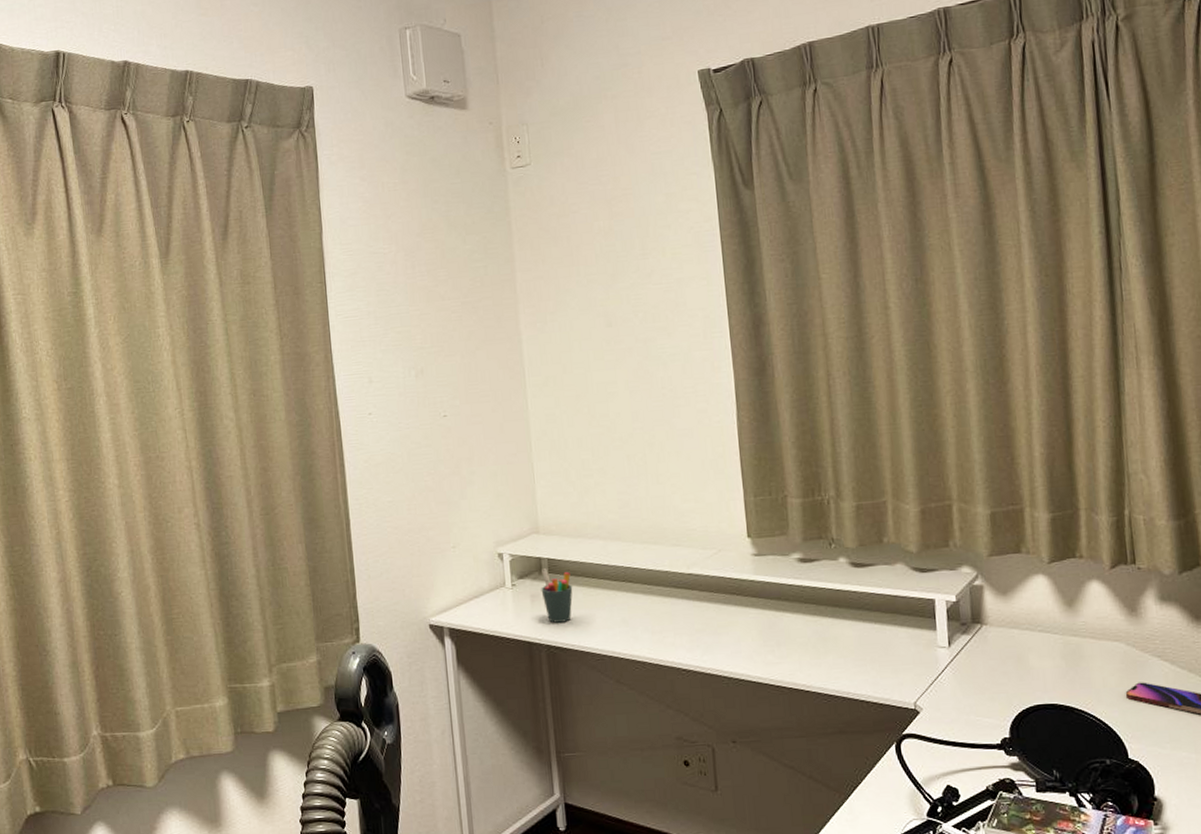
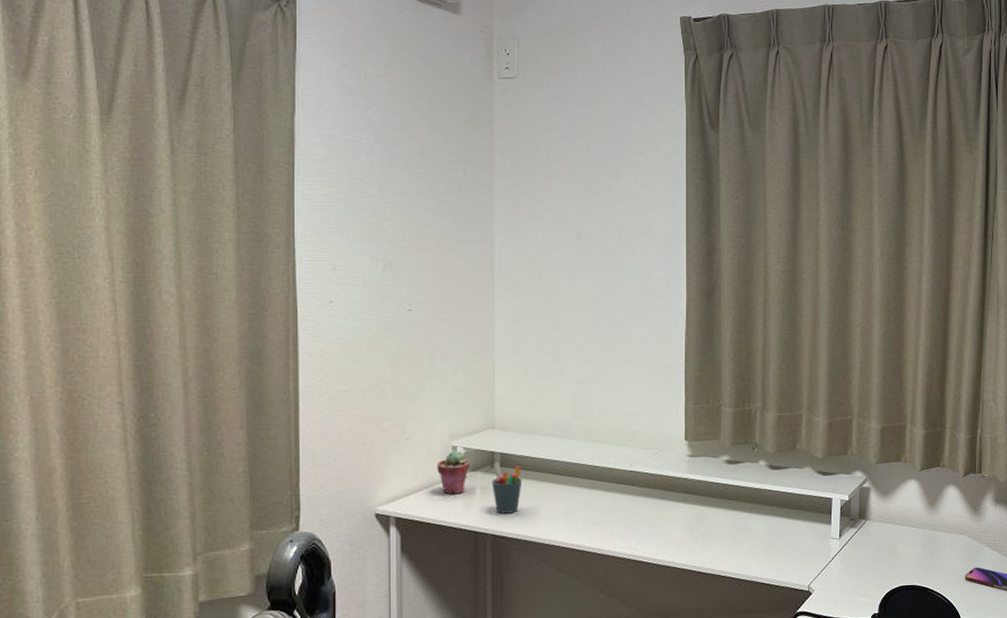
potted succulent: none [485,557,518,604] -> present [437,450,470,495]

